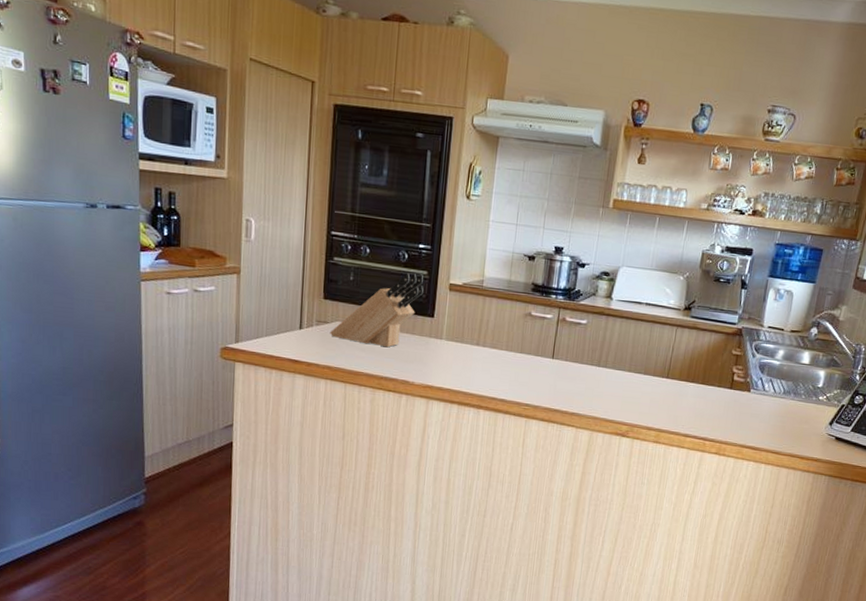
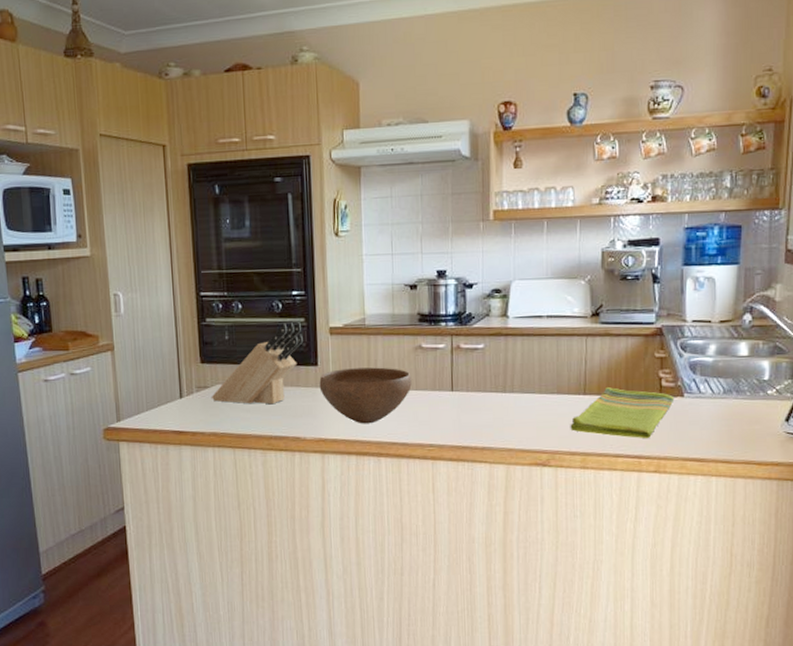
bowl: none [433,324,518,378] -> present [319,367,412,424]
dish towel: none [650,375,743,424] -> present [570,387,675,438]

